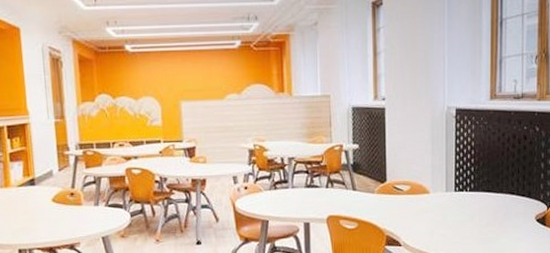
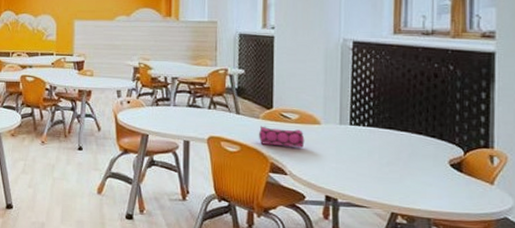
pencil case: none [375,200,416,219] -> present [259,126,305,148]

